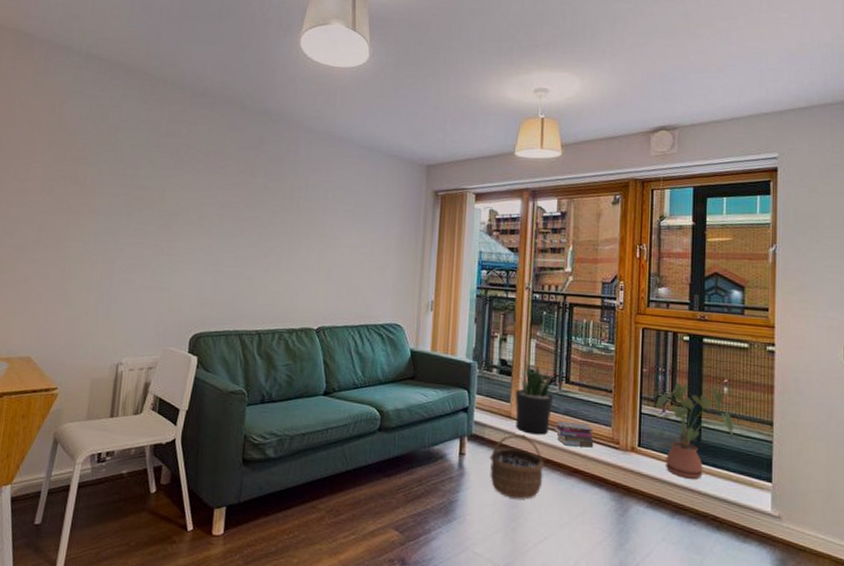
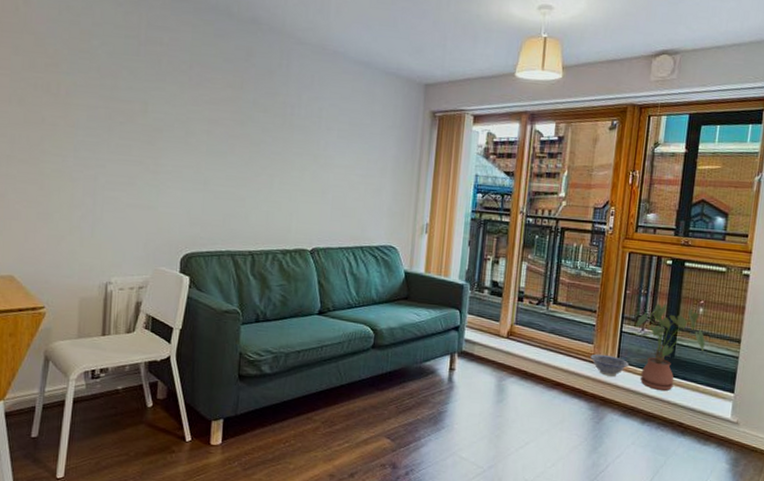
wicker basket: present [489,434,544,499] -> none [477,351,529,409]
planter: present [515,361,554,435] -> none [504,283,542,352]
books: present [554,420,594,448] -> none [539,338,576,363]
decorative bowl: none [609,437,651,463] -> present [590,353,629,377]

